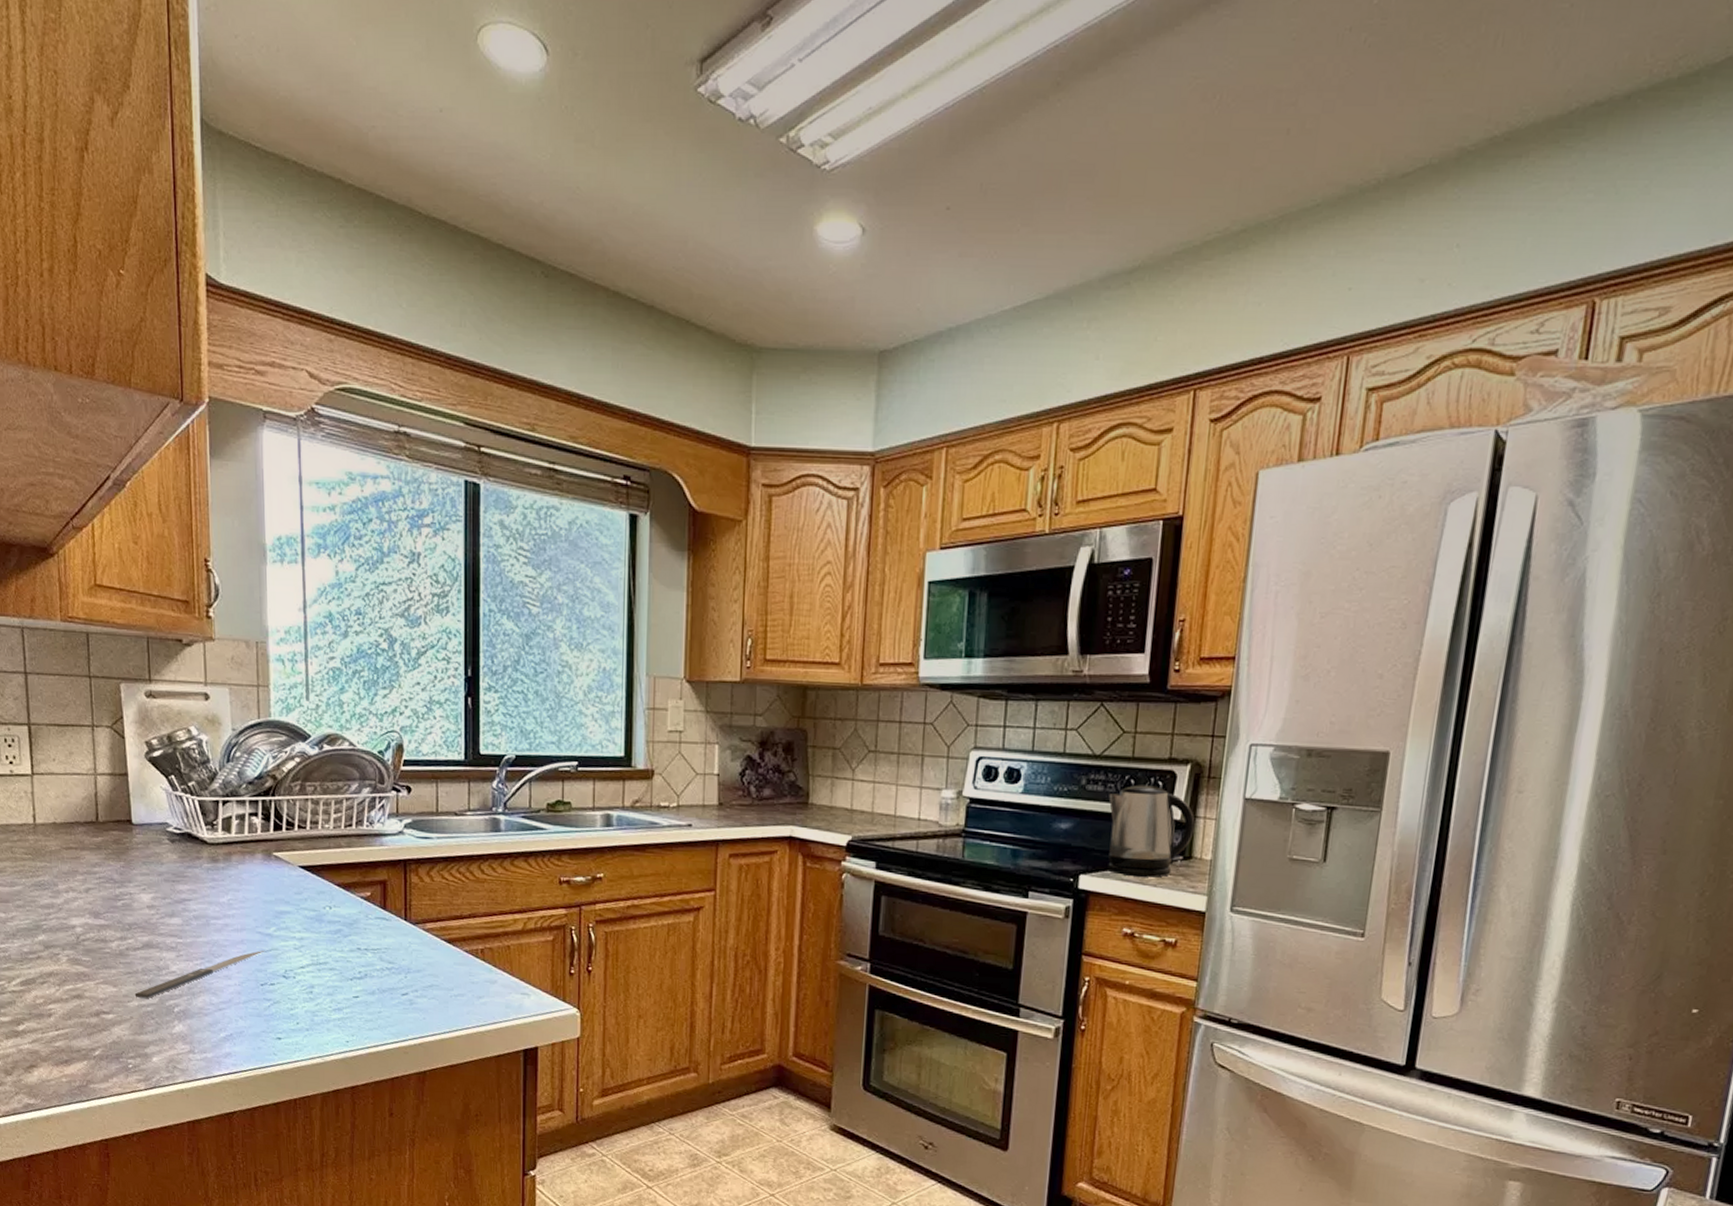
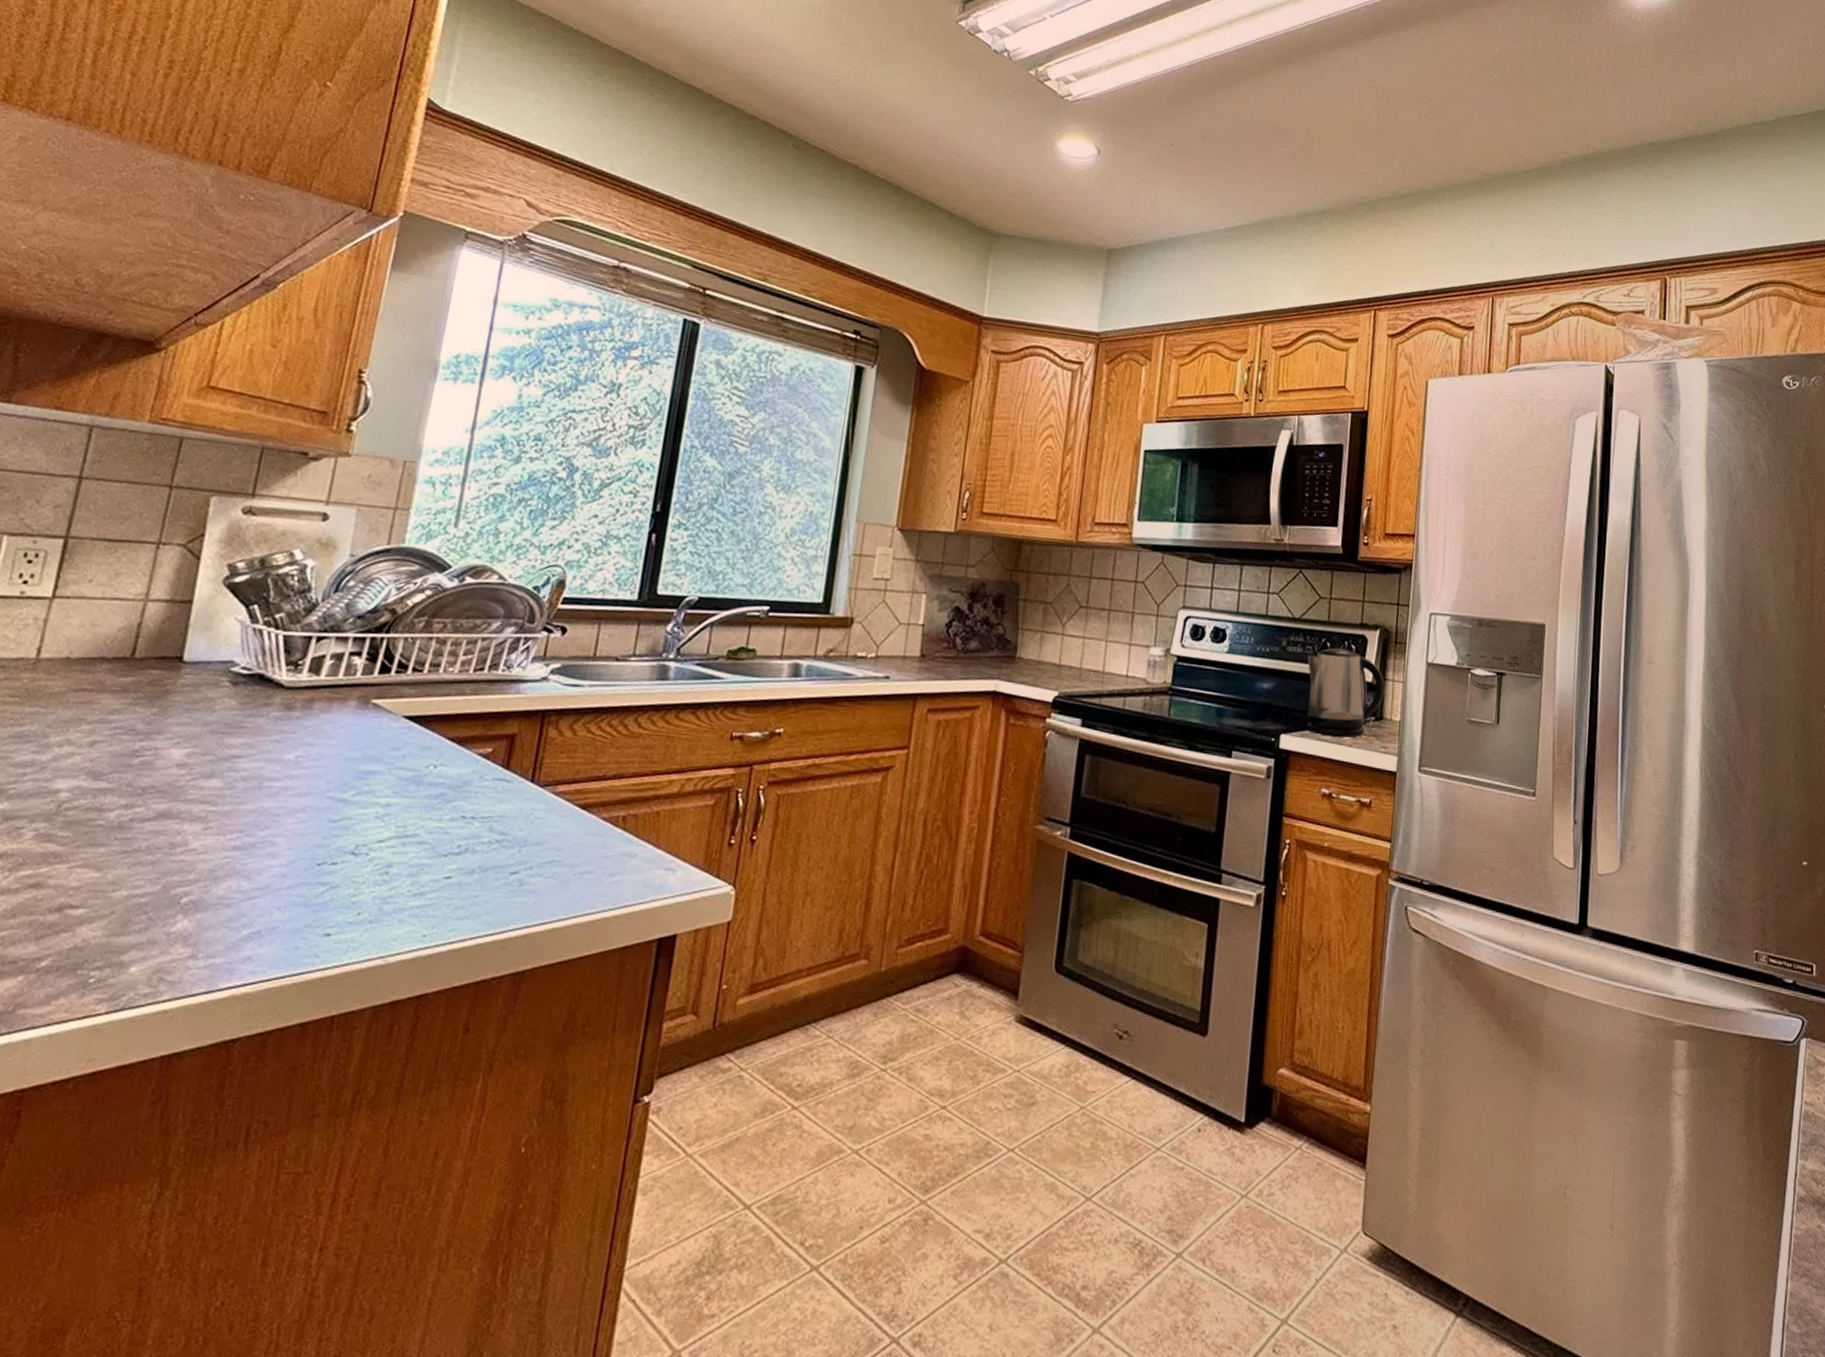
kitchen knife: present [134,951,265,999] -> none [125,821,334,886]

